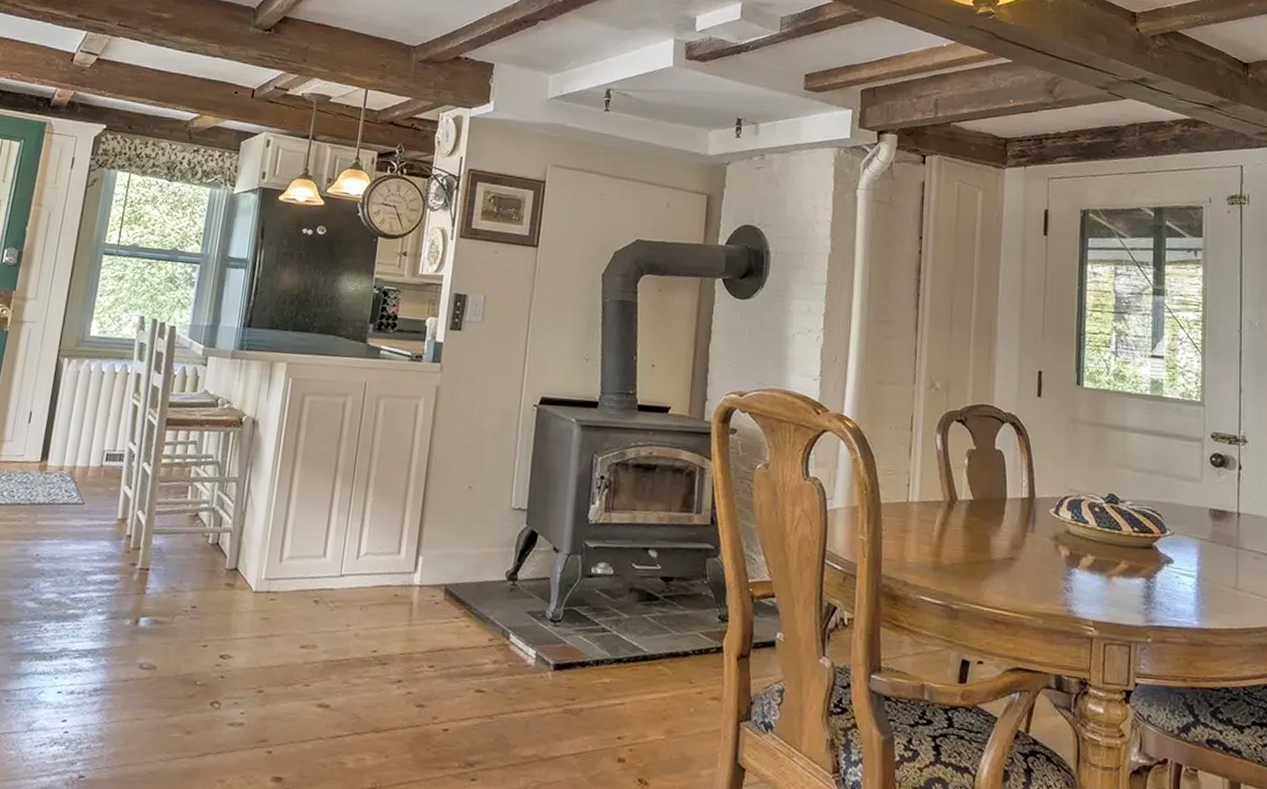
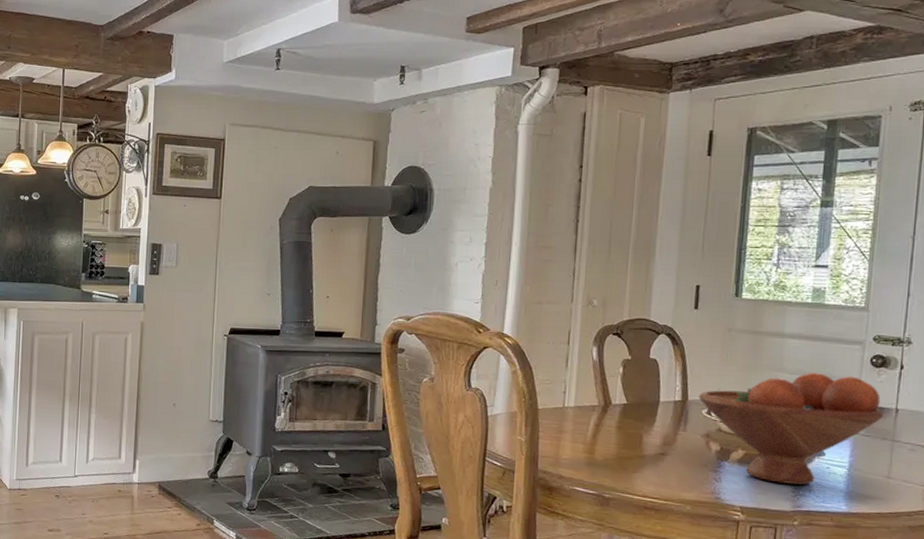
fruit bowl: none [1045,470,1227,596] -> present [698,372,884,485]

